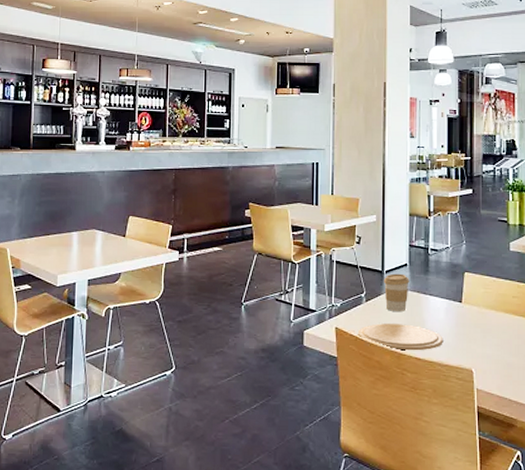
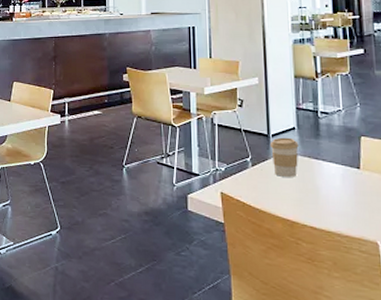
plate: present [357,323,443,351] -> none [244,189,342,220]

